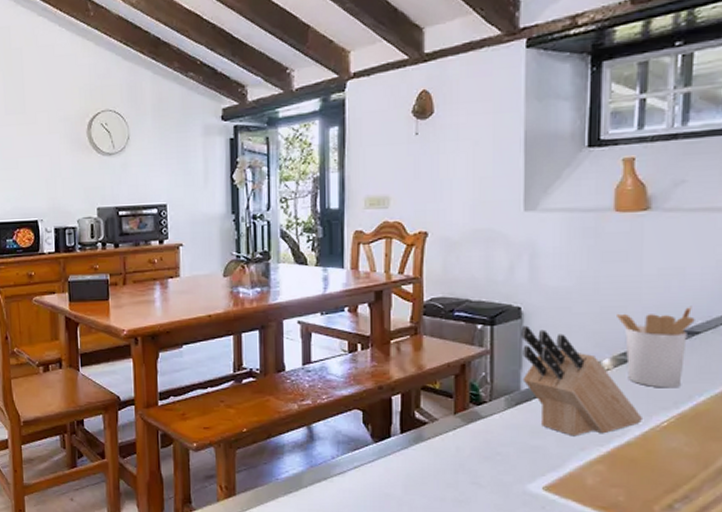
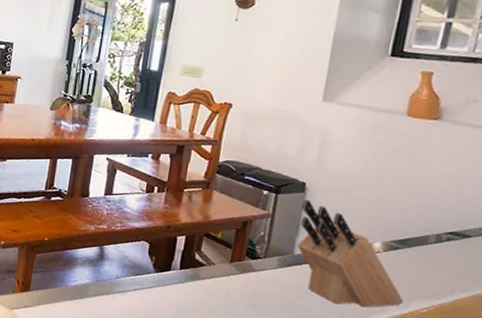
utensil holder: present [617,306,695,388] -> none [394,205,468,281]

